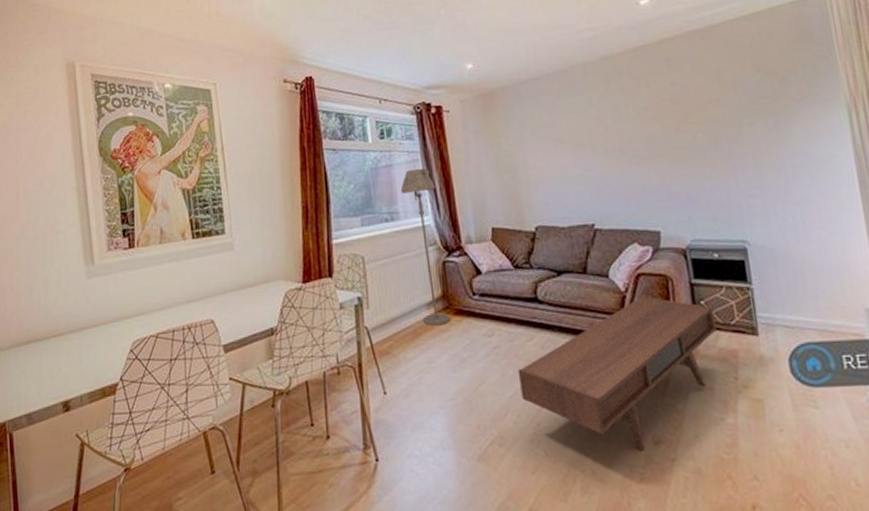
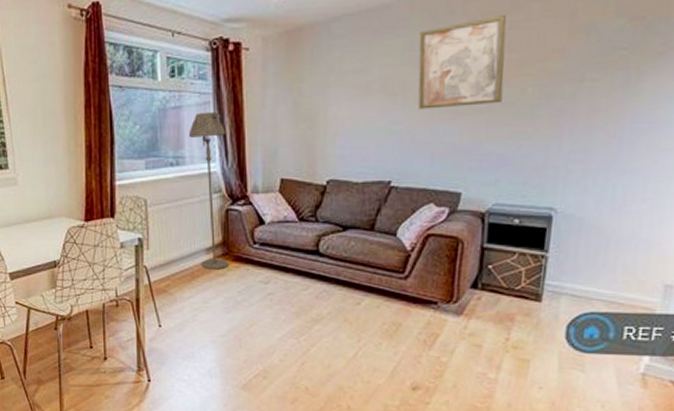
coffee table: present [517,297,716,451] -> none [289,257,500,394]
wall art: none [596,74,678,157] -> present [417,15,507,109]

